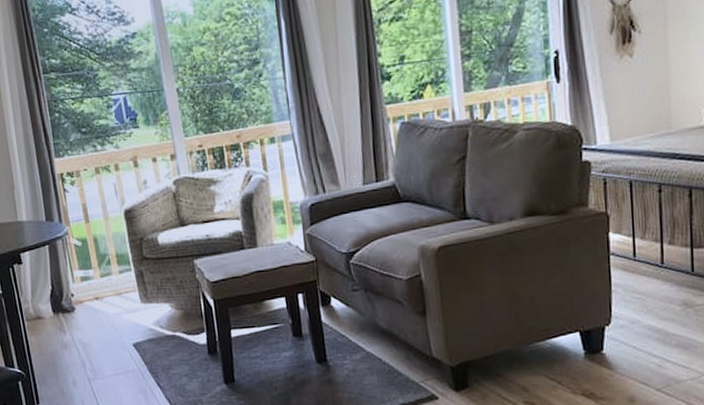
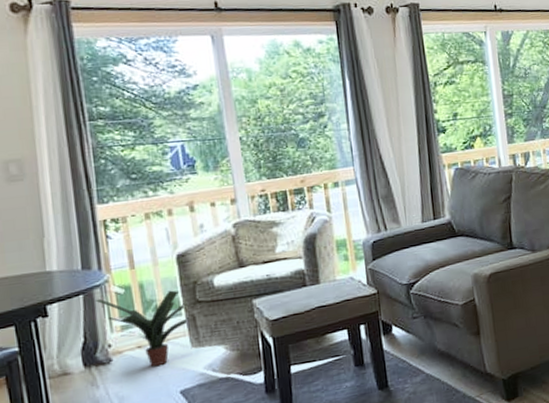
potted plant: none [58,245,138,319] -> present [95,290,189,367]

